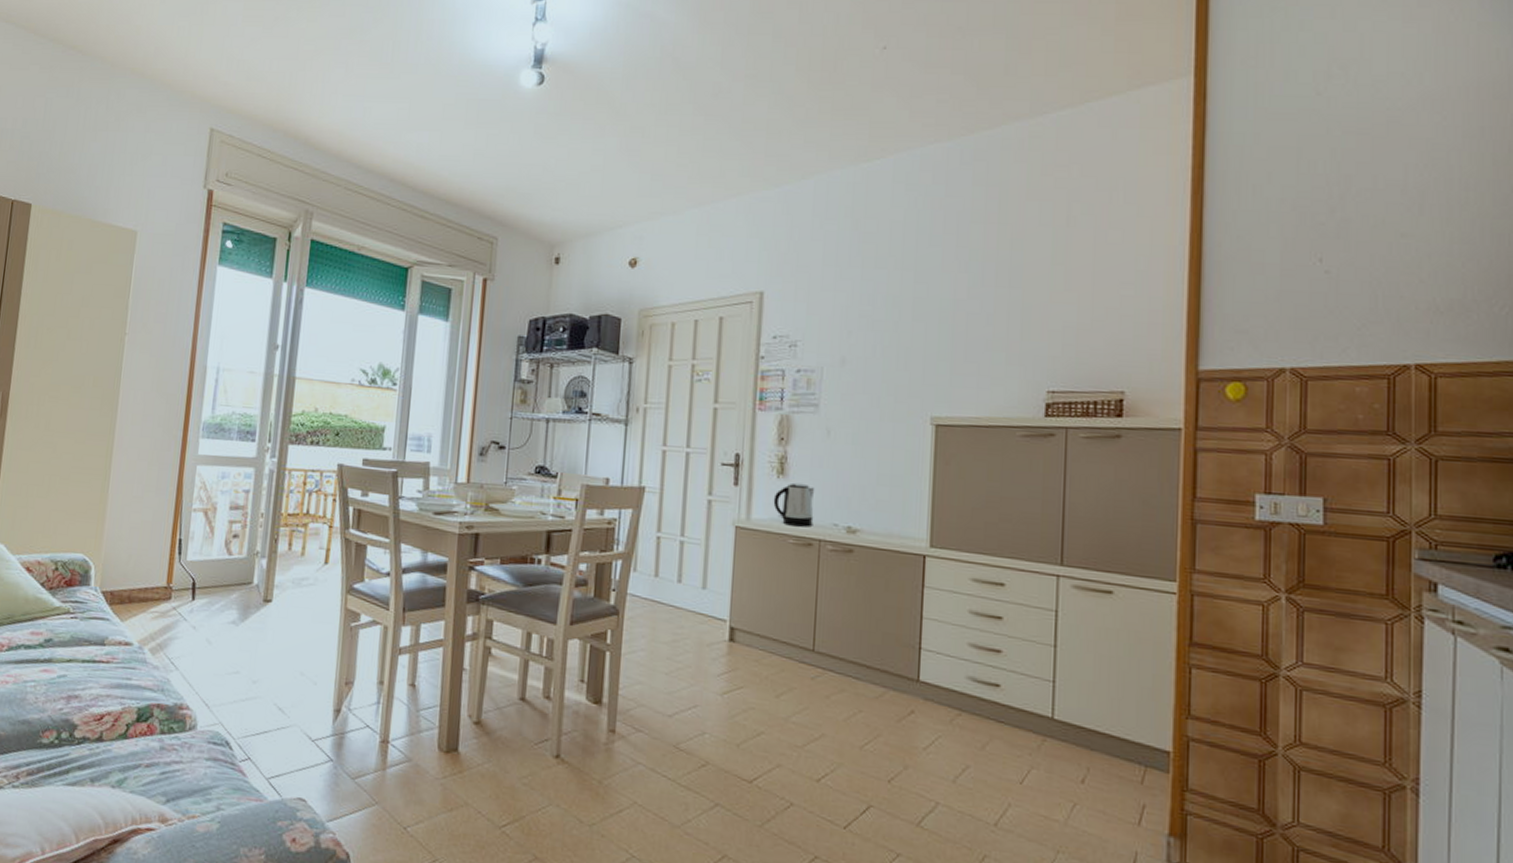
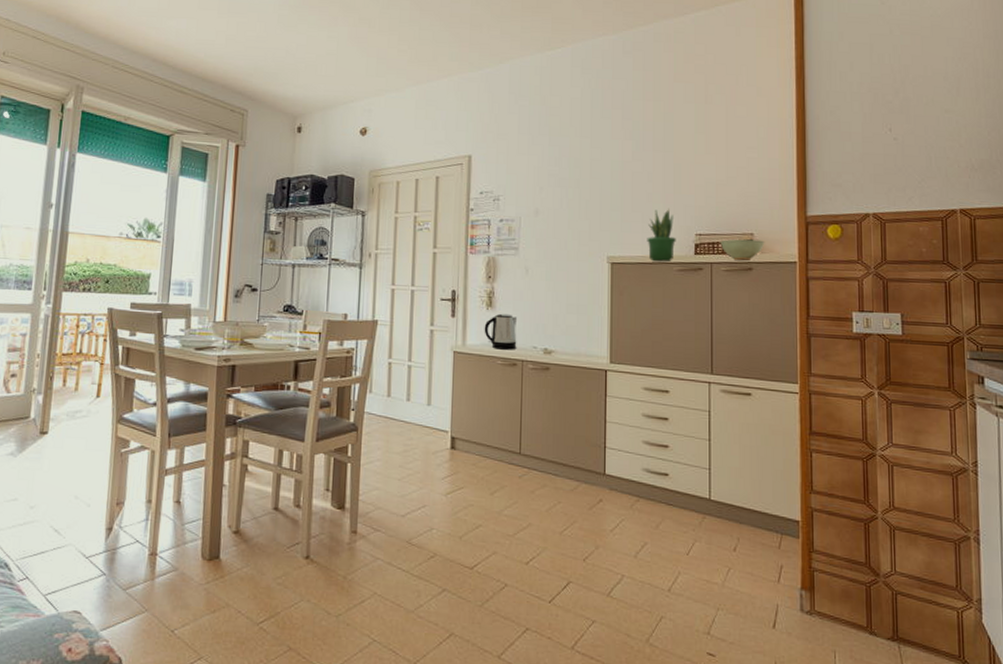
planter: none [983,358,1021,426] -> present [647,208,676,263]
bowl: none [1079,398,1140,427] -> present [720,239,765,262]

